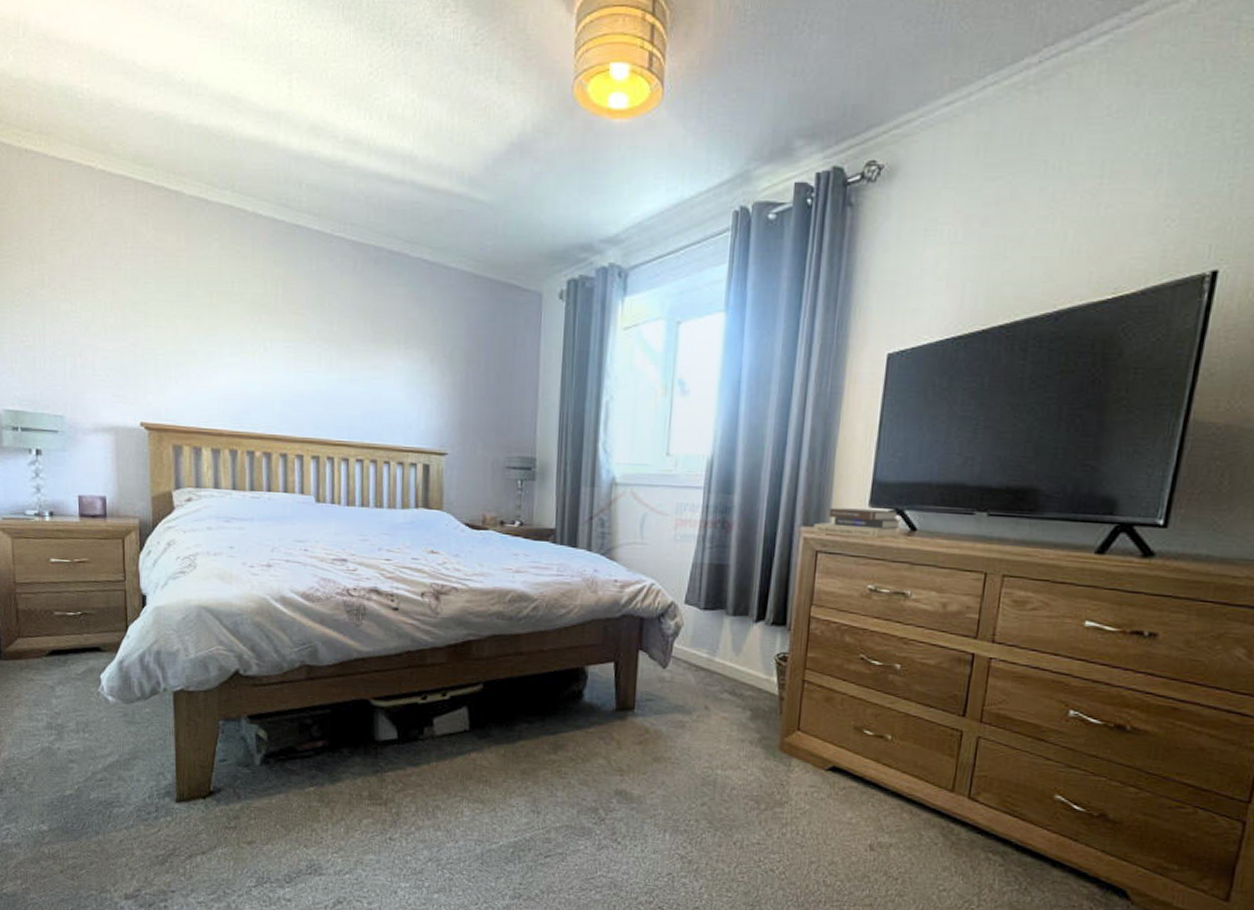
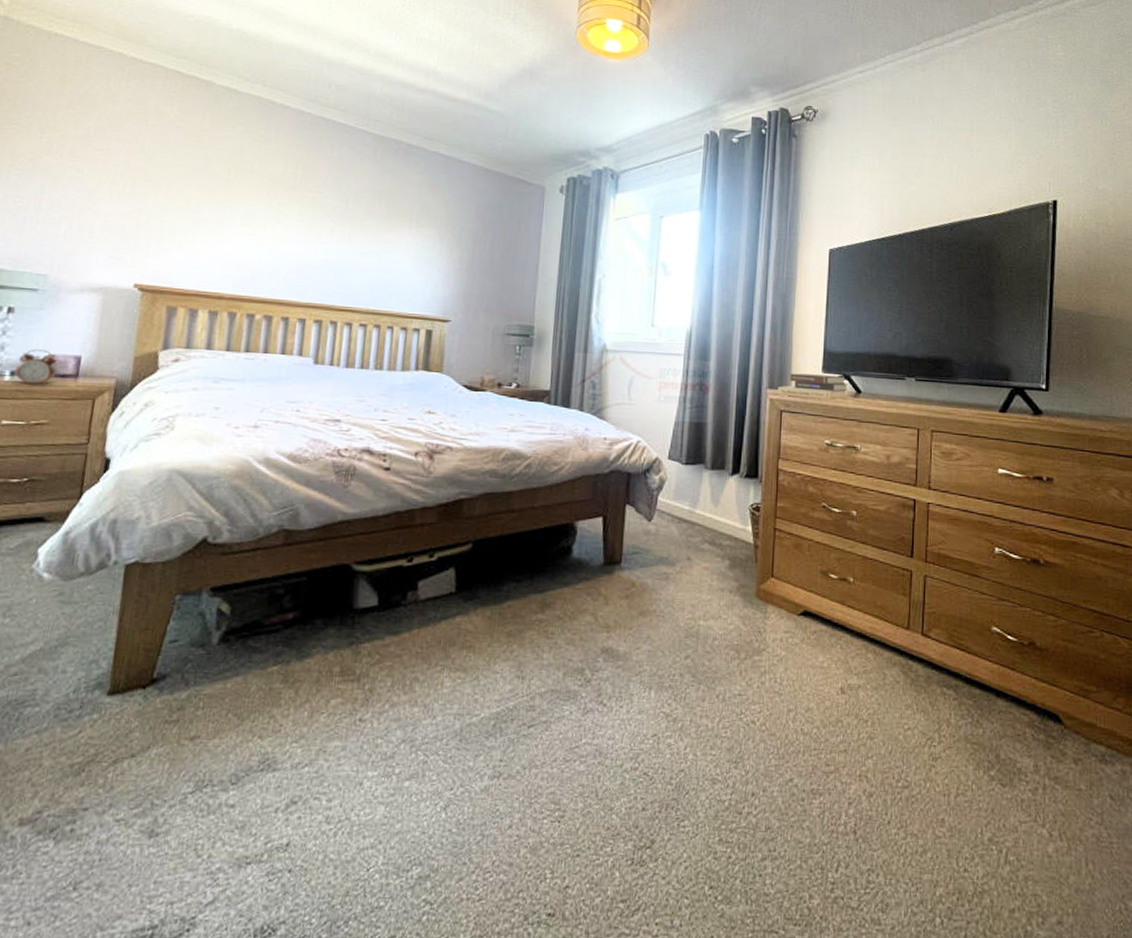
alarm clock: none [52,490,88,526] -> present [14,349,58,386]

